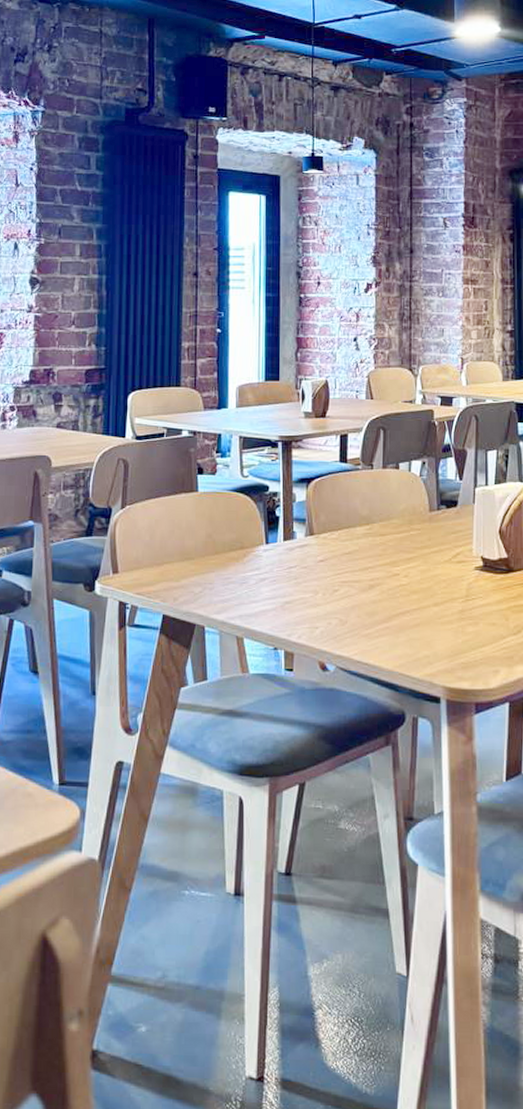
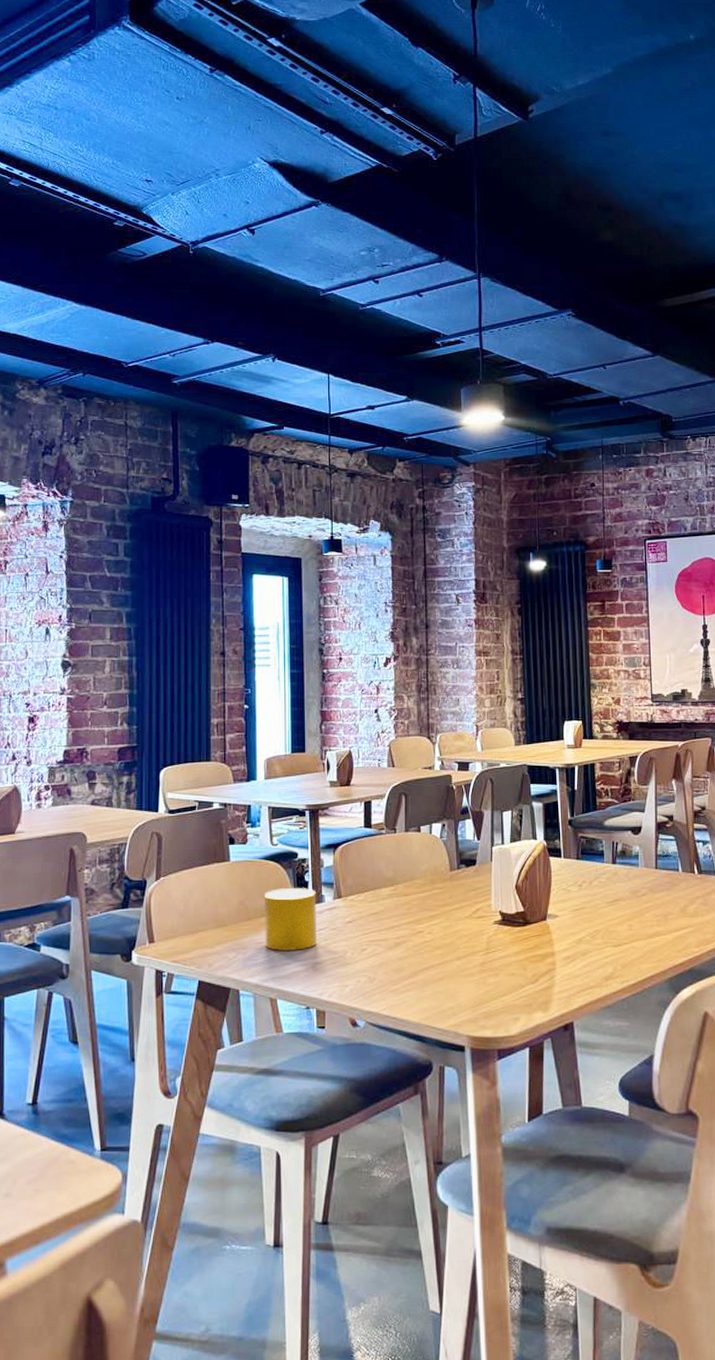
cup: none [232,522,288,589] -> present [265,888,318,952]

